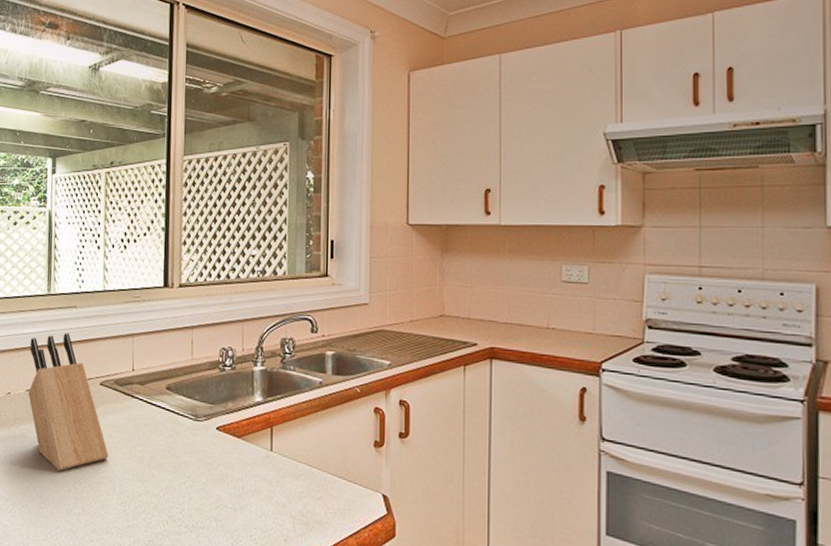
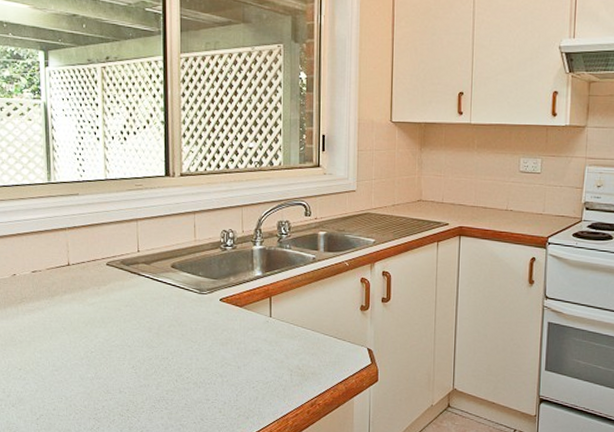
knife block: present [28,333,109,472] -> none [33,219,118,343]

